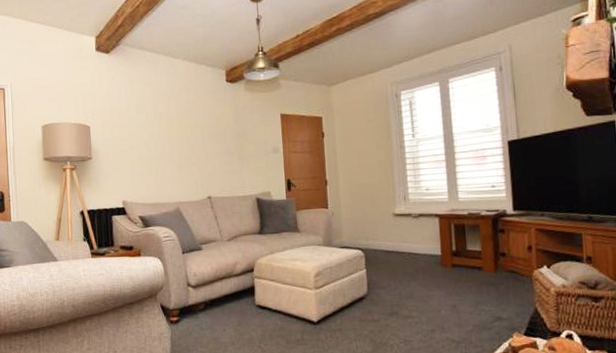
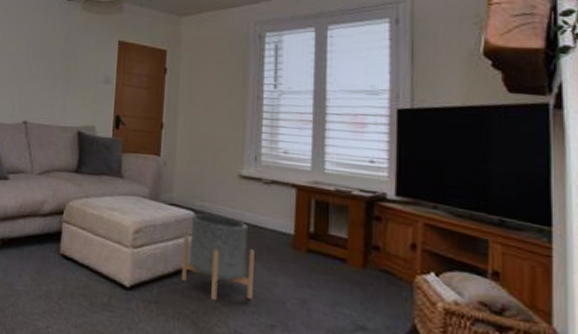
planter: none [356,249,415,320] -> present [182,213,254,301]

